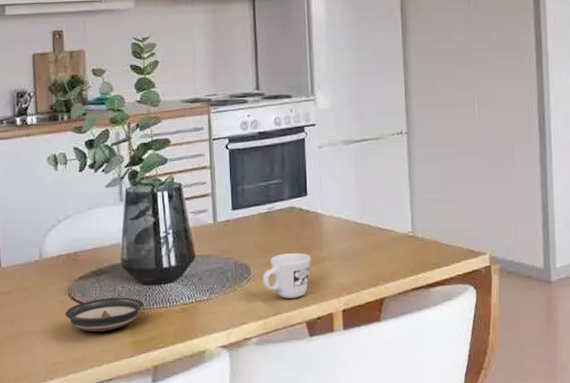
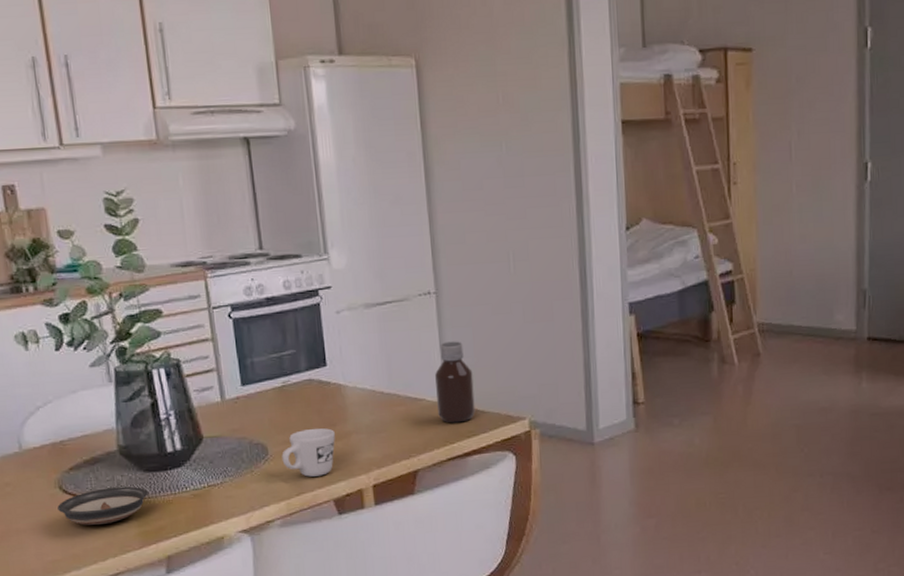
bottle: none [403,178,440,255] -> present [434,341,475,423]

